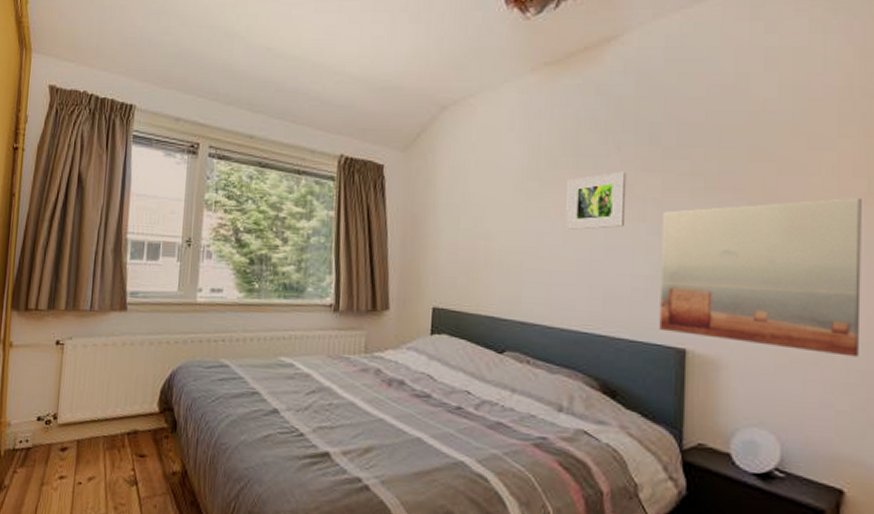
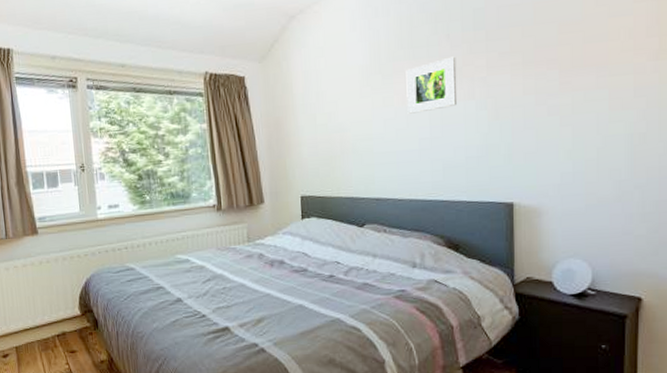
wall art: present [659,198,862,357] -> none [488,55,654,191]

